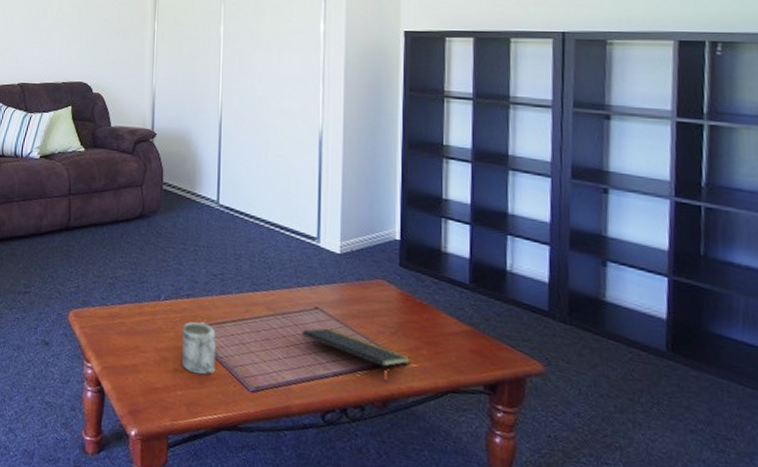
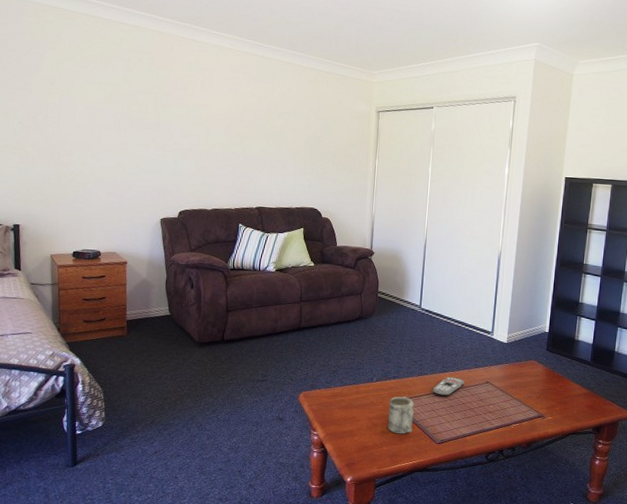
remote control: none [240,298,284,325] -> present [432,377,465,396]
notepad: present [302,328,410,371] -> none [476,396,548,423]

